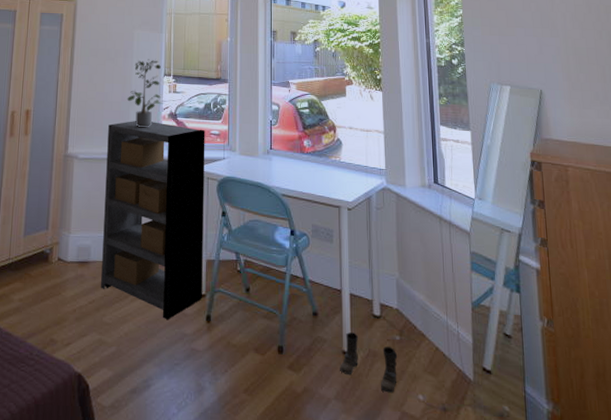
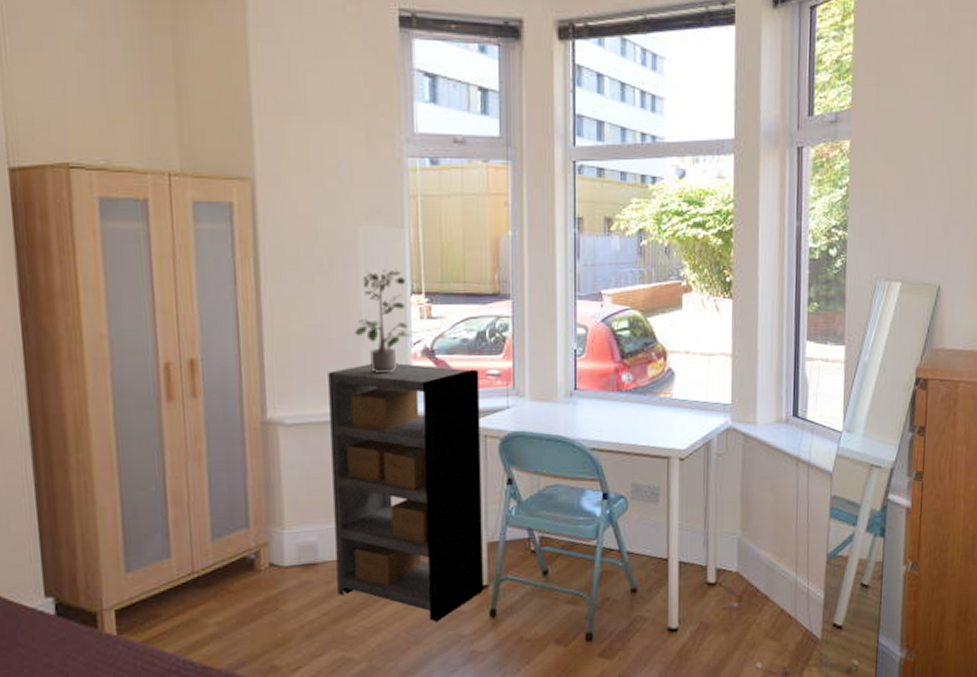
boots: present [340,332,398,393] -> none [663,605,735,666]

